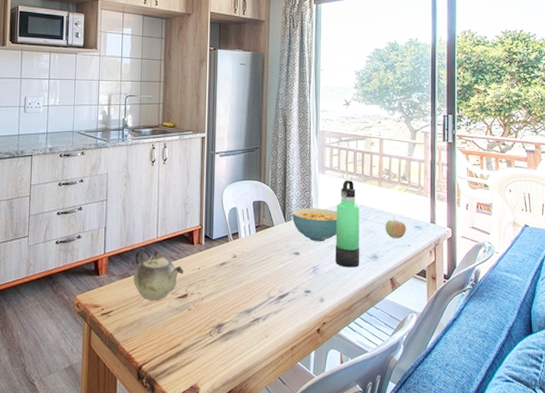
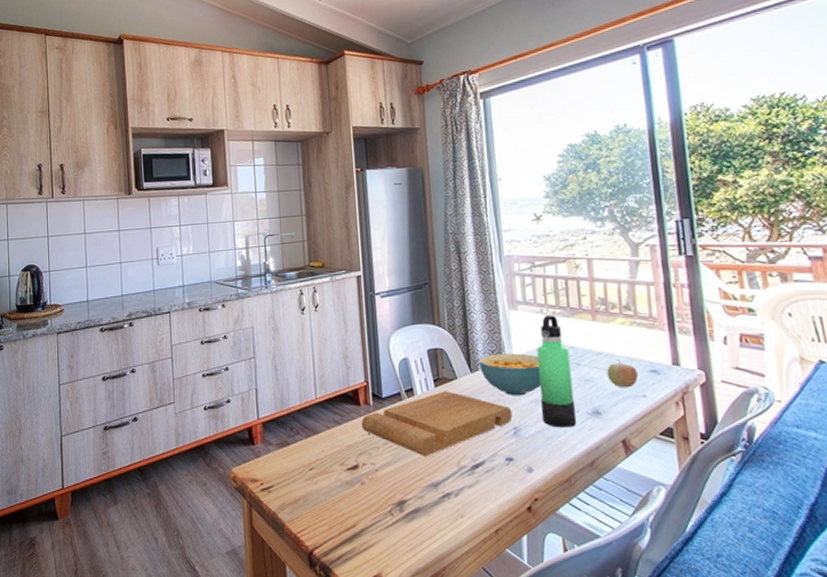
teapot: present [133,247,184,301] -> none [292,410,351,474]
cutting board: none [193,235,313,288] -> present [361,391,513,456]

